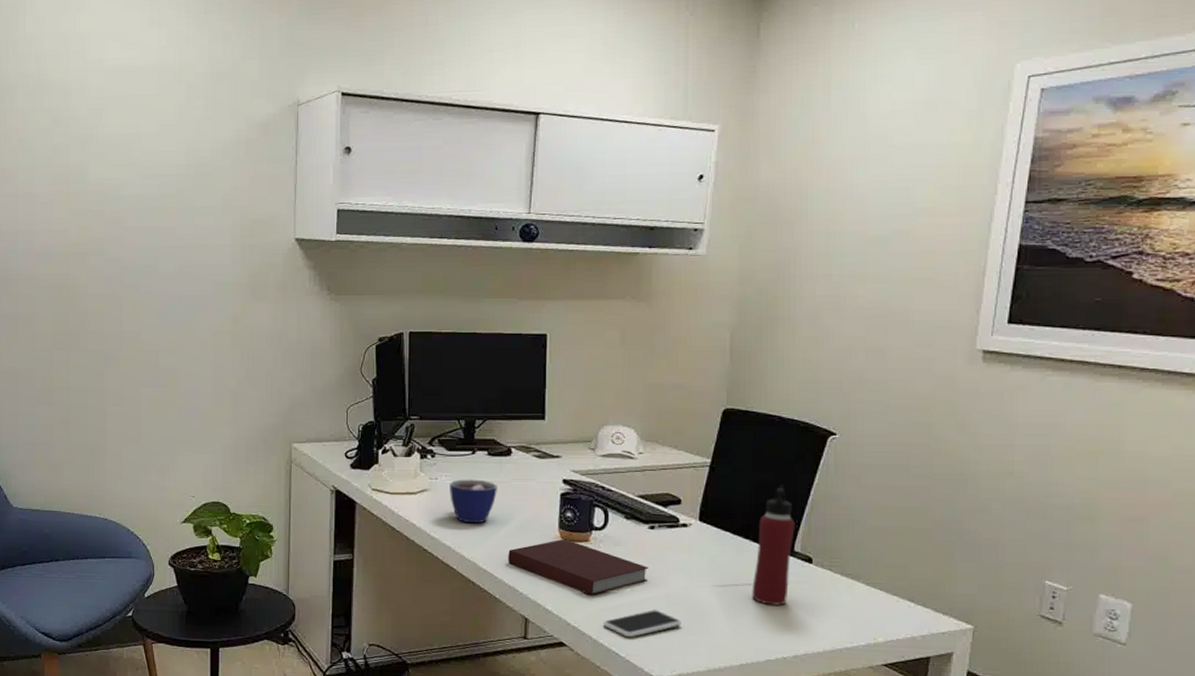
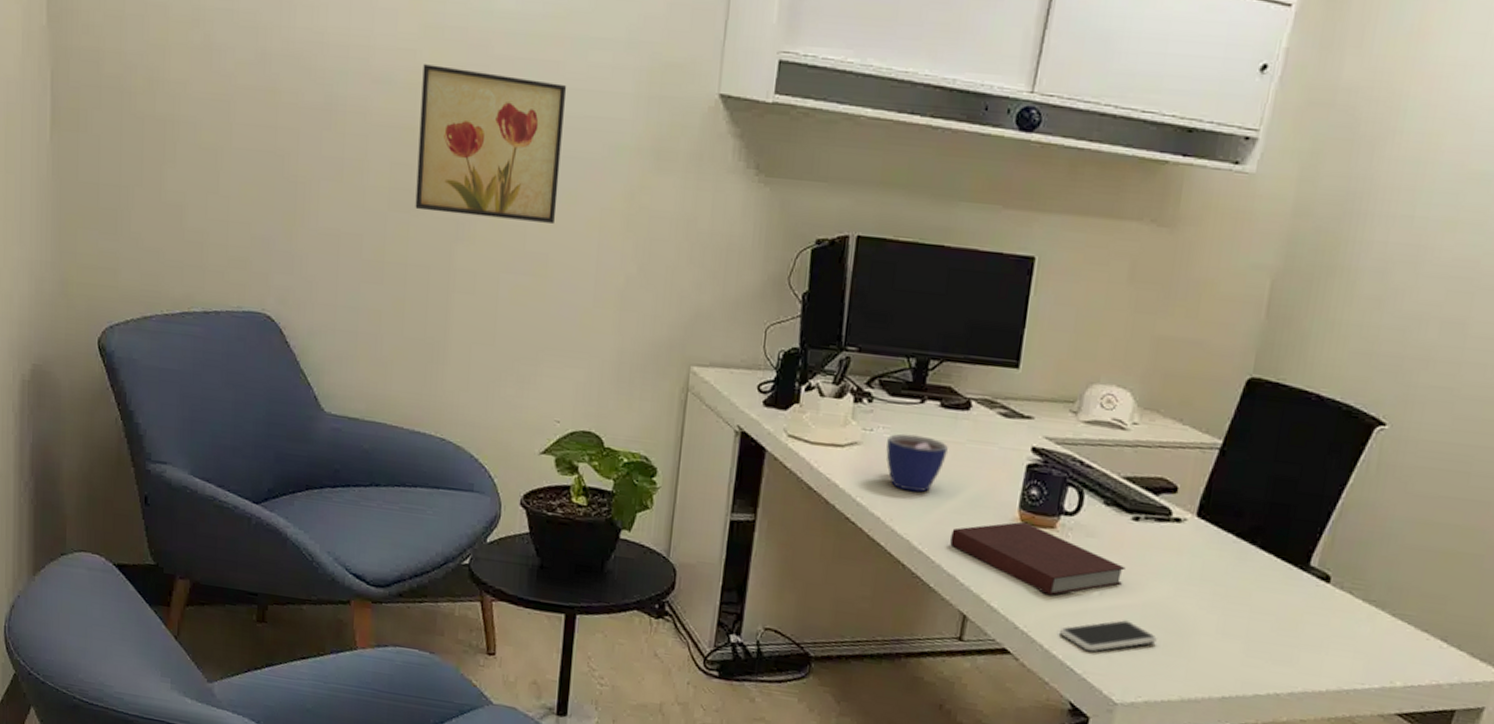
wall art: none [73,239,181,347] -> present [415,64,567,223]
water bottle: present [752,485,795,606] -> none [1248,481,1317,631]

